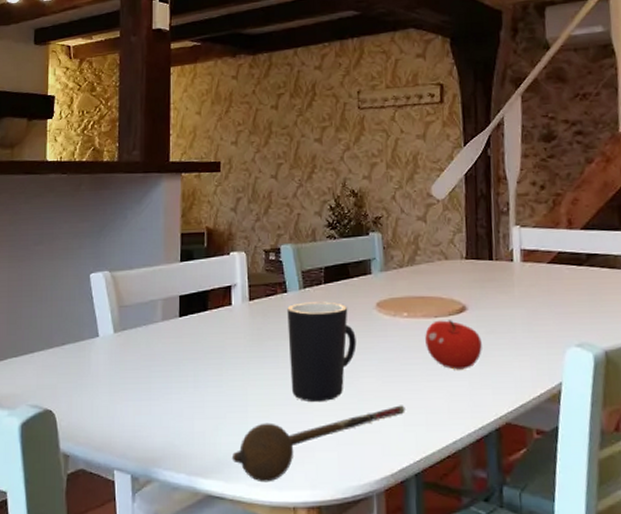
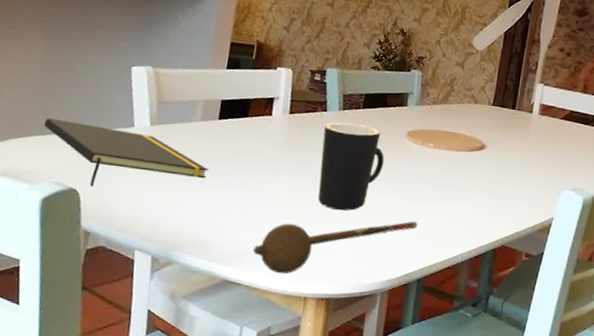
notepad: none [15,338,176,406] -> present [43,117,209,187]
fruit: present [425,320,482,370] -> none [445,154,494,198]

